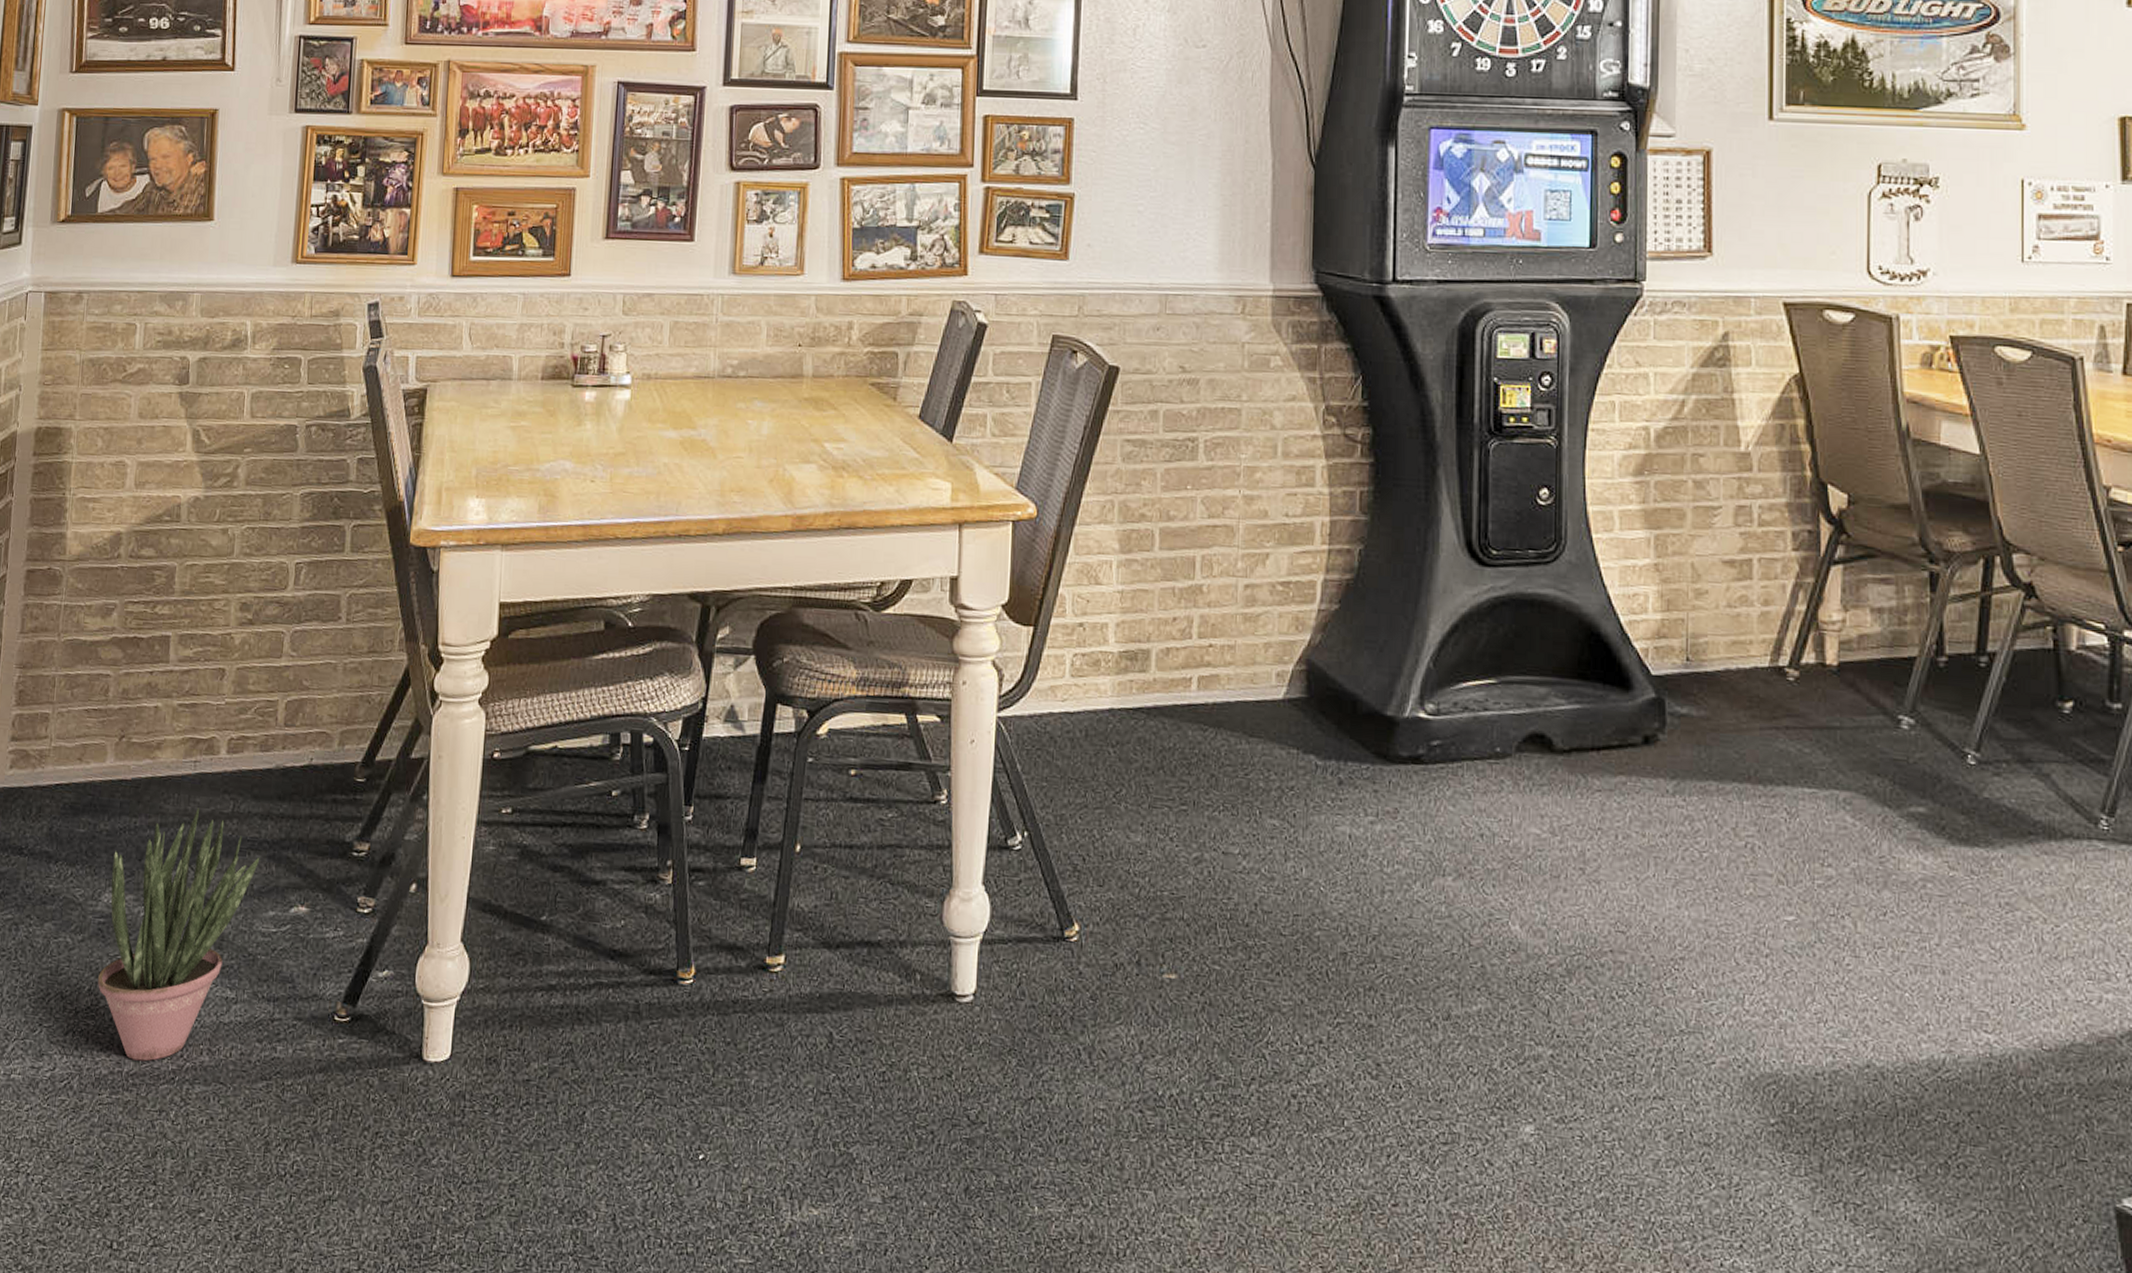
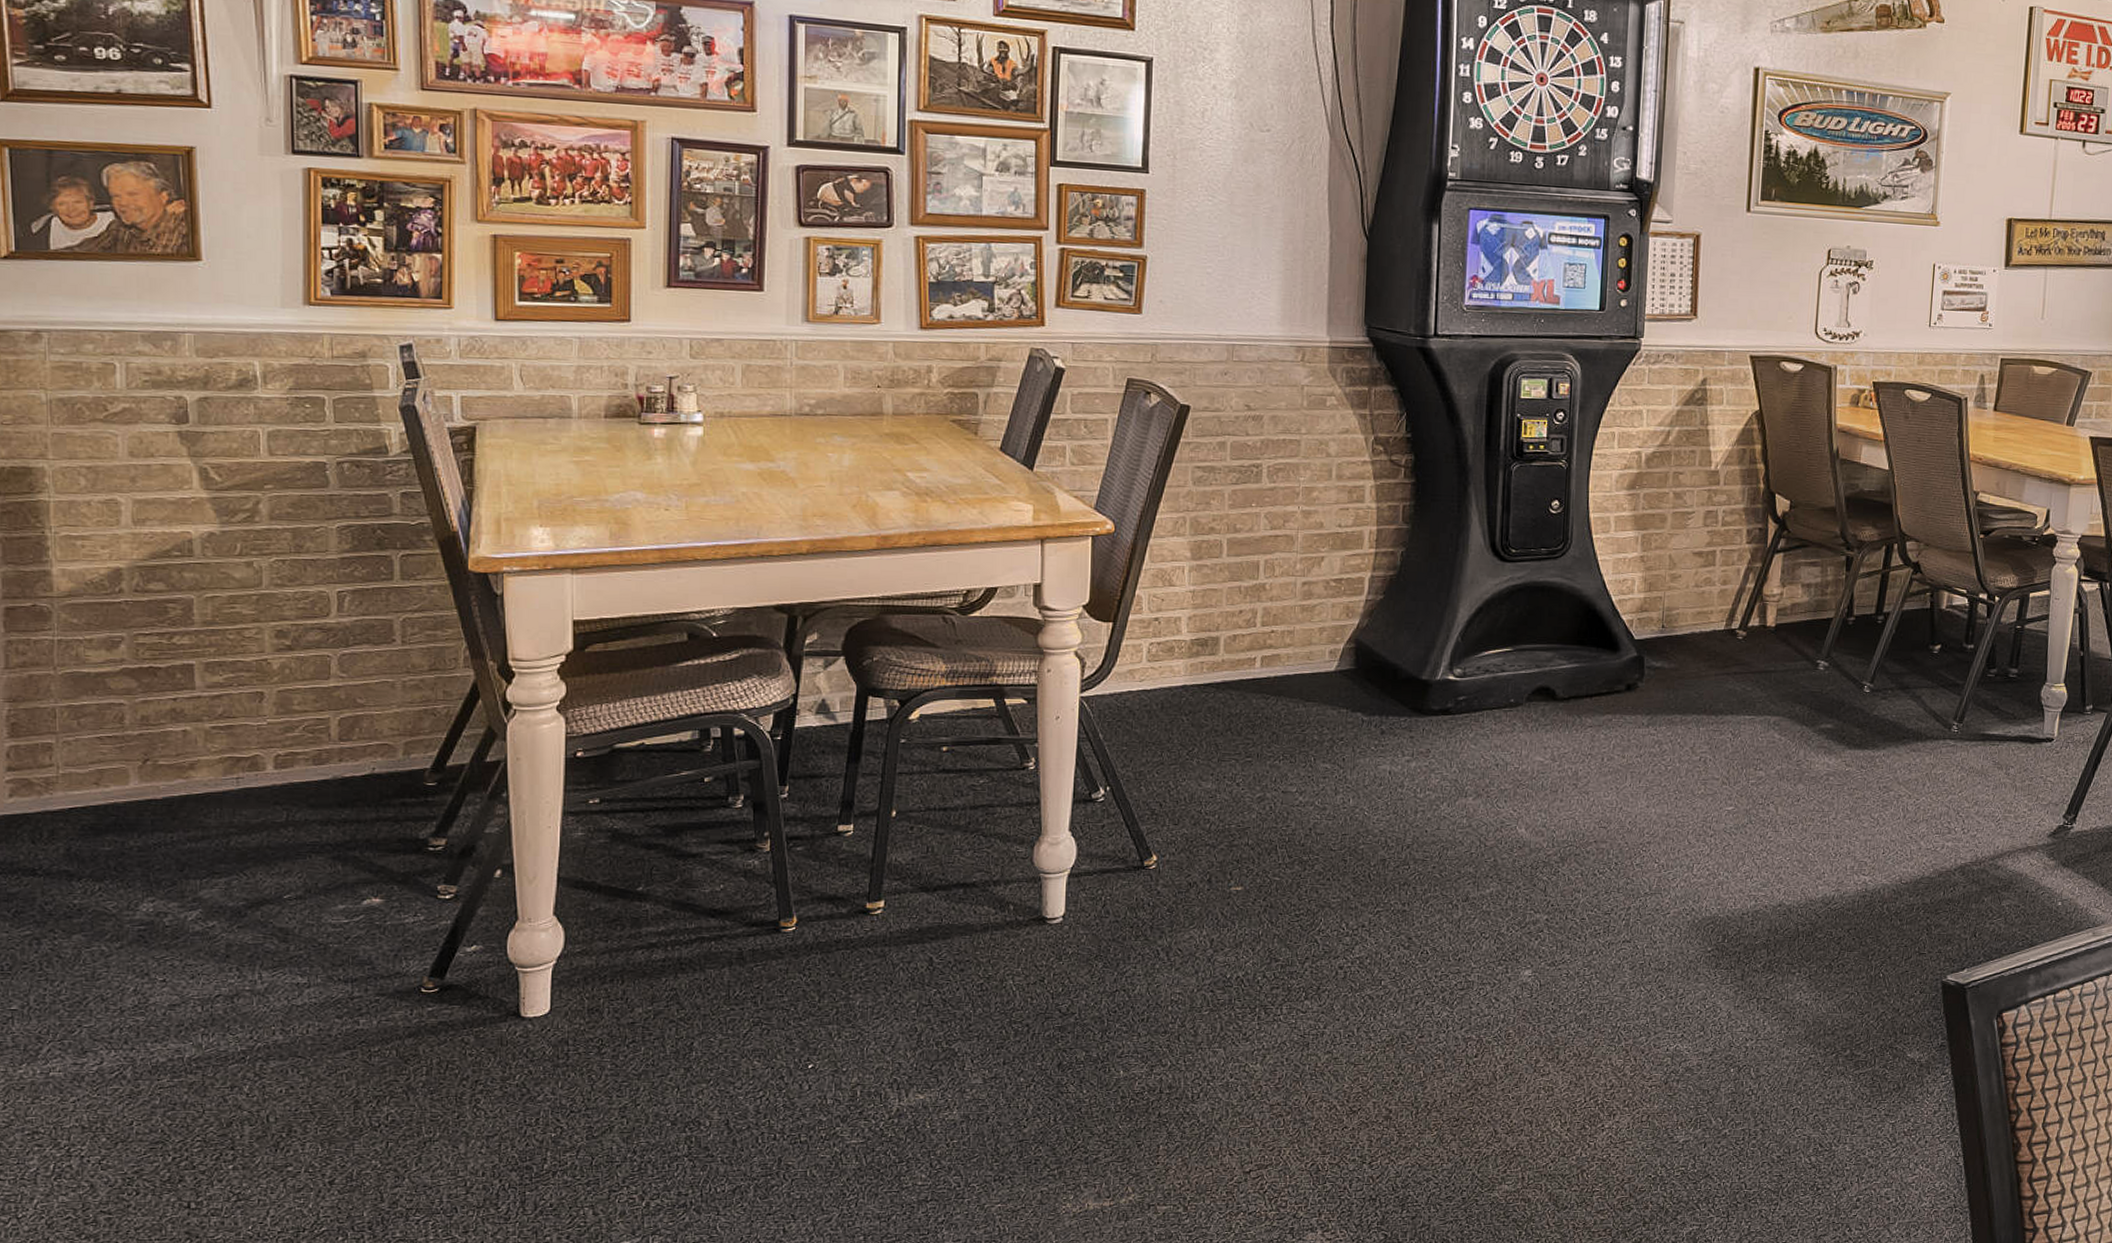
potted plant: present [97,808,260,1062] -> none [143,819,323,1047]

